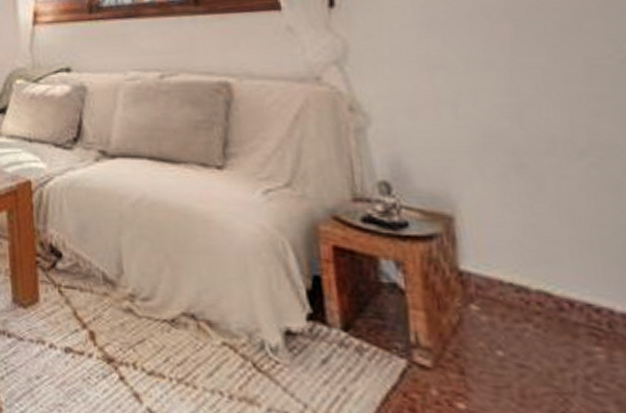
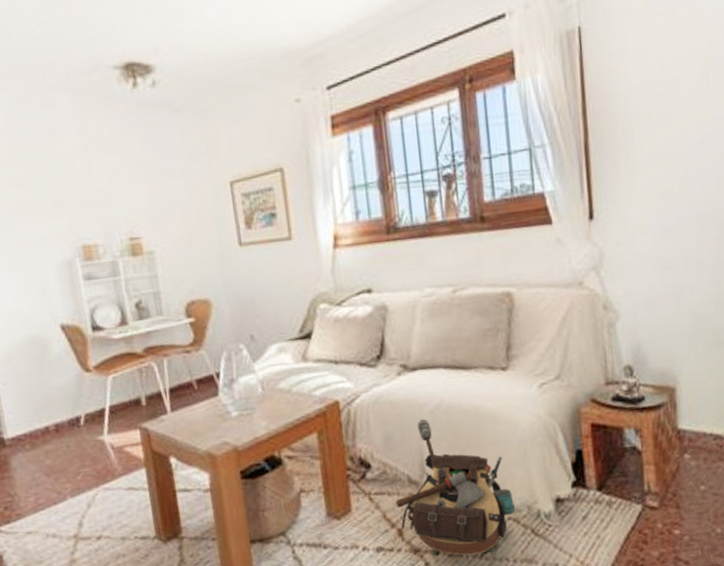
backpack: none [88,212,233,385] -> present [396,419,516,558]

